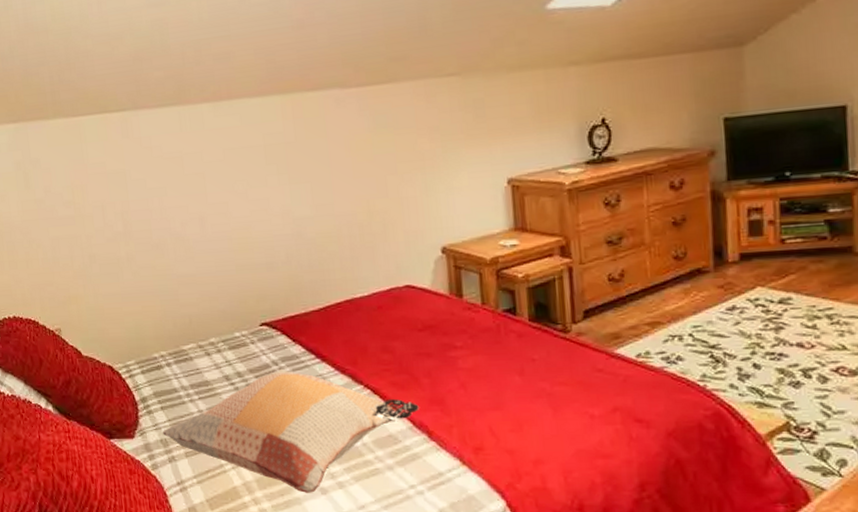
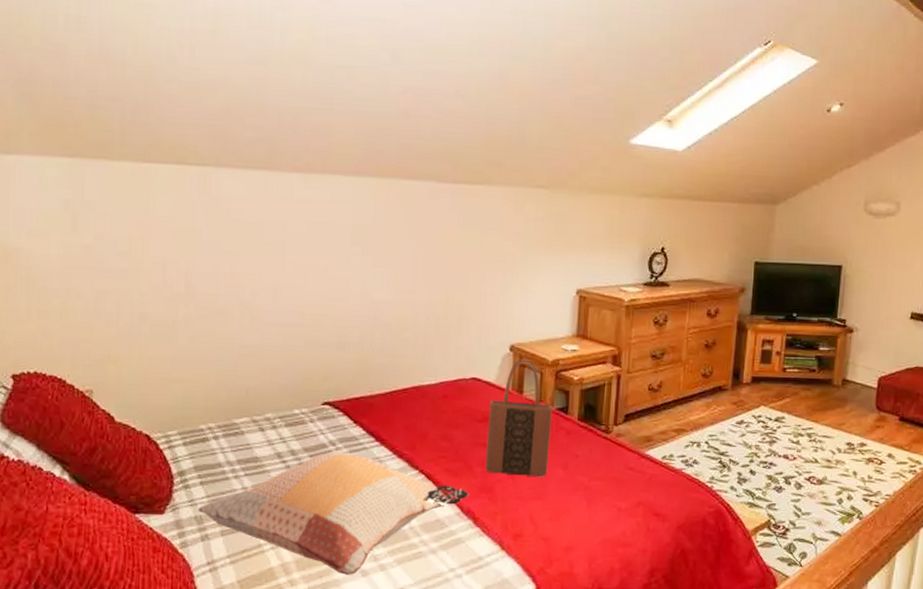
tote bag: none [428,259,503,386] -> present [485,358,554,478]

